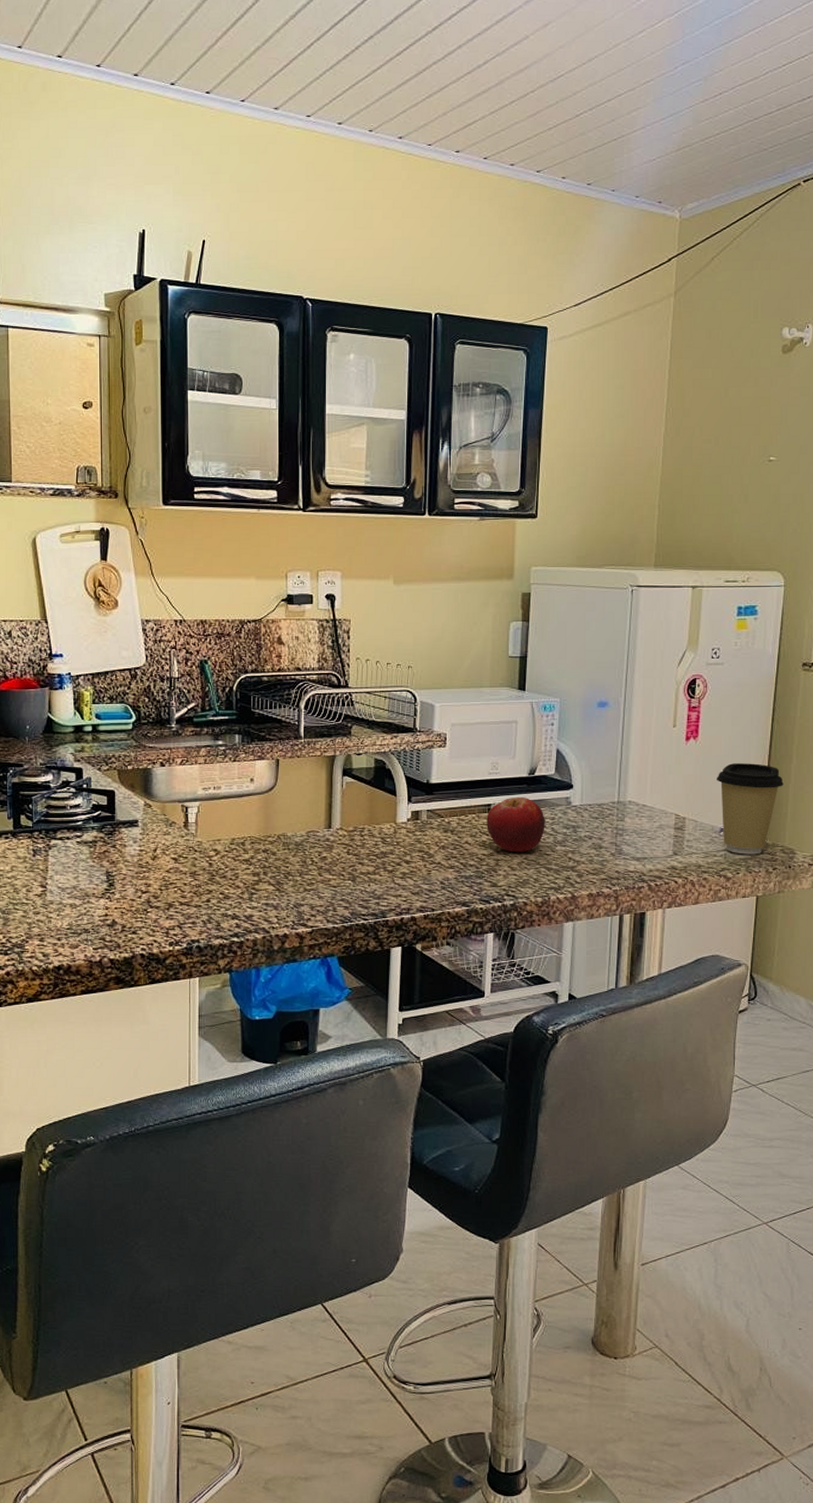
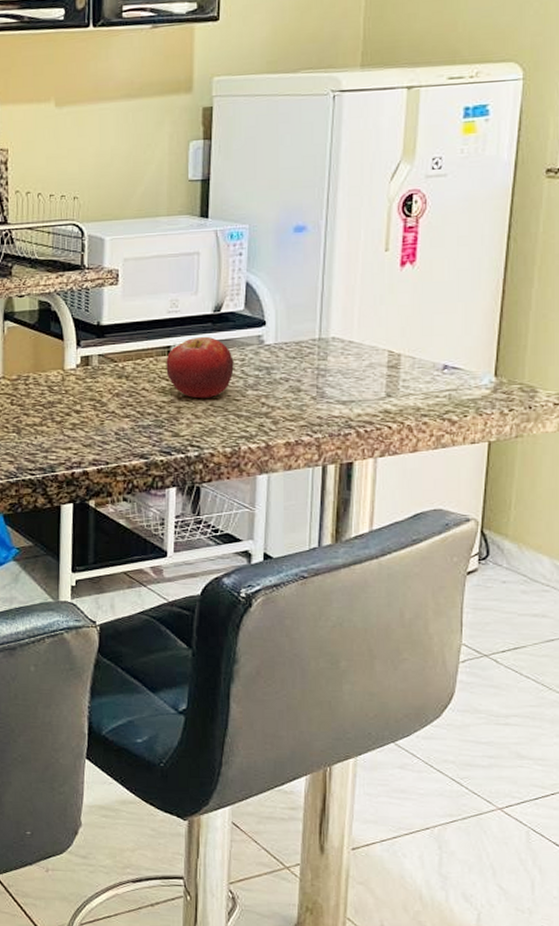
coffee cup: present [717,763,784,855] -> none [439,289,522,395]

